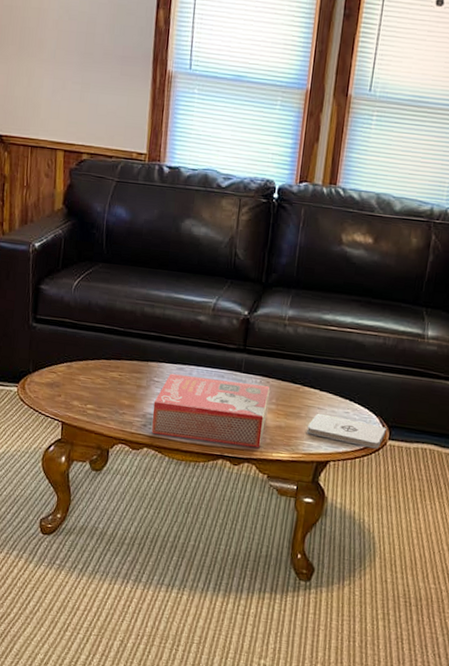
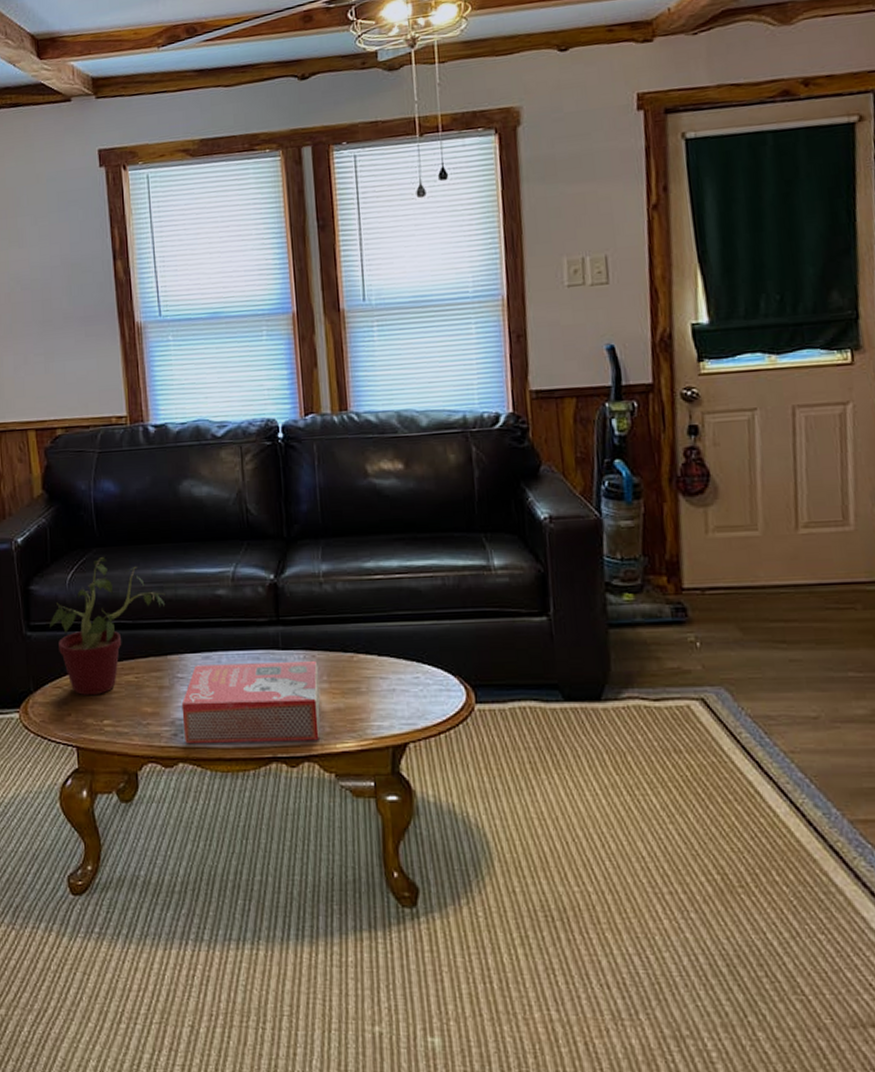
potted plant: none [53,271,155,384] -> present [50,557,166,696]
notepad: present [307,413,387,449] -> none [371,684,470,718]

